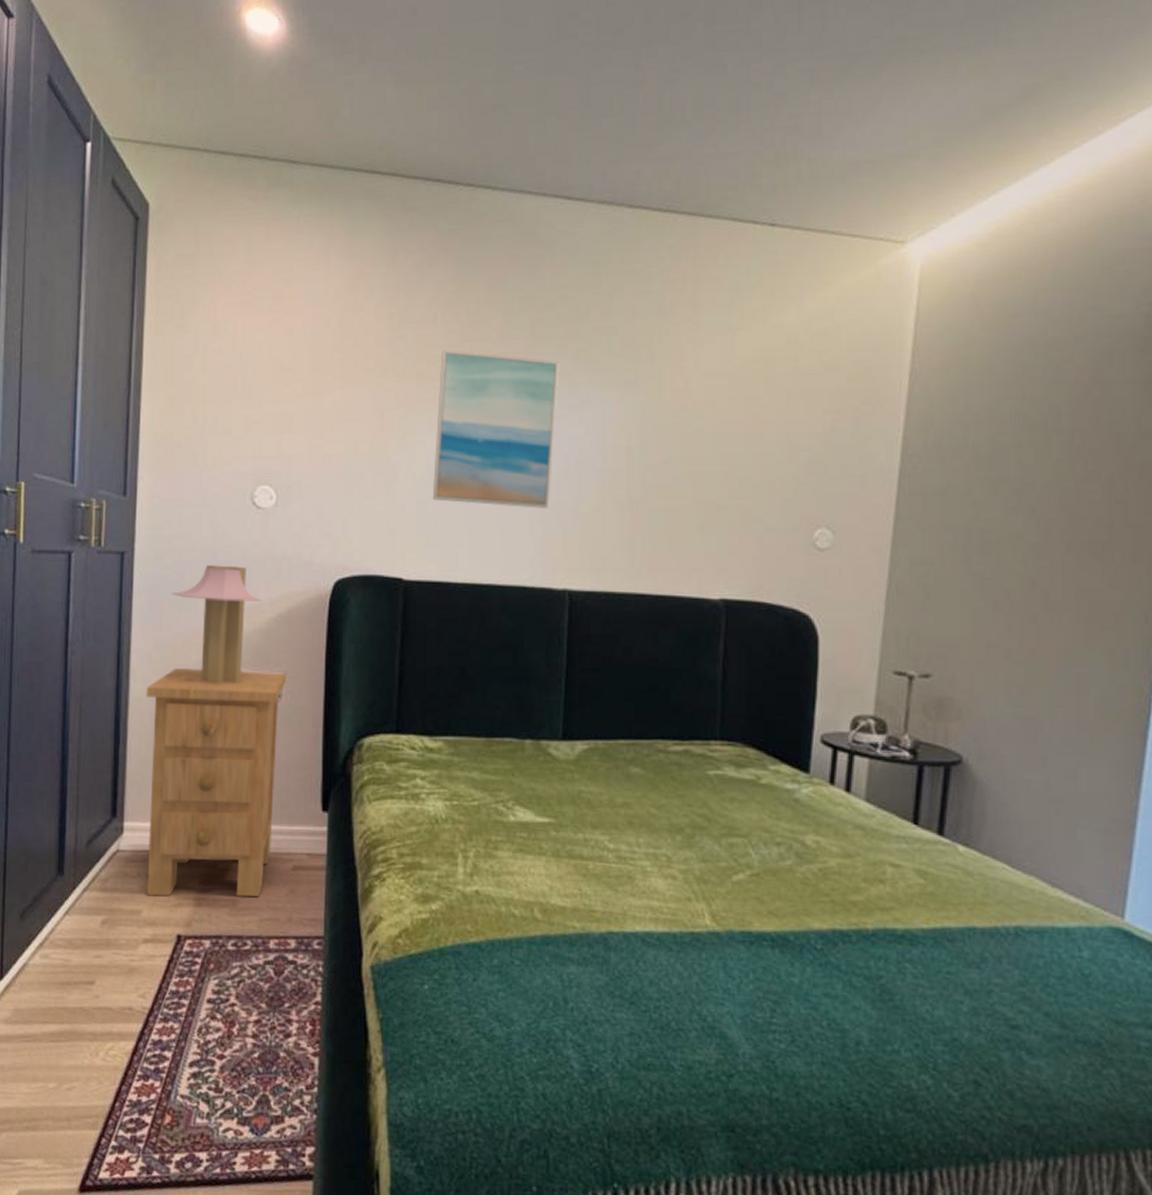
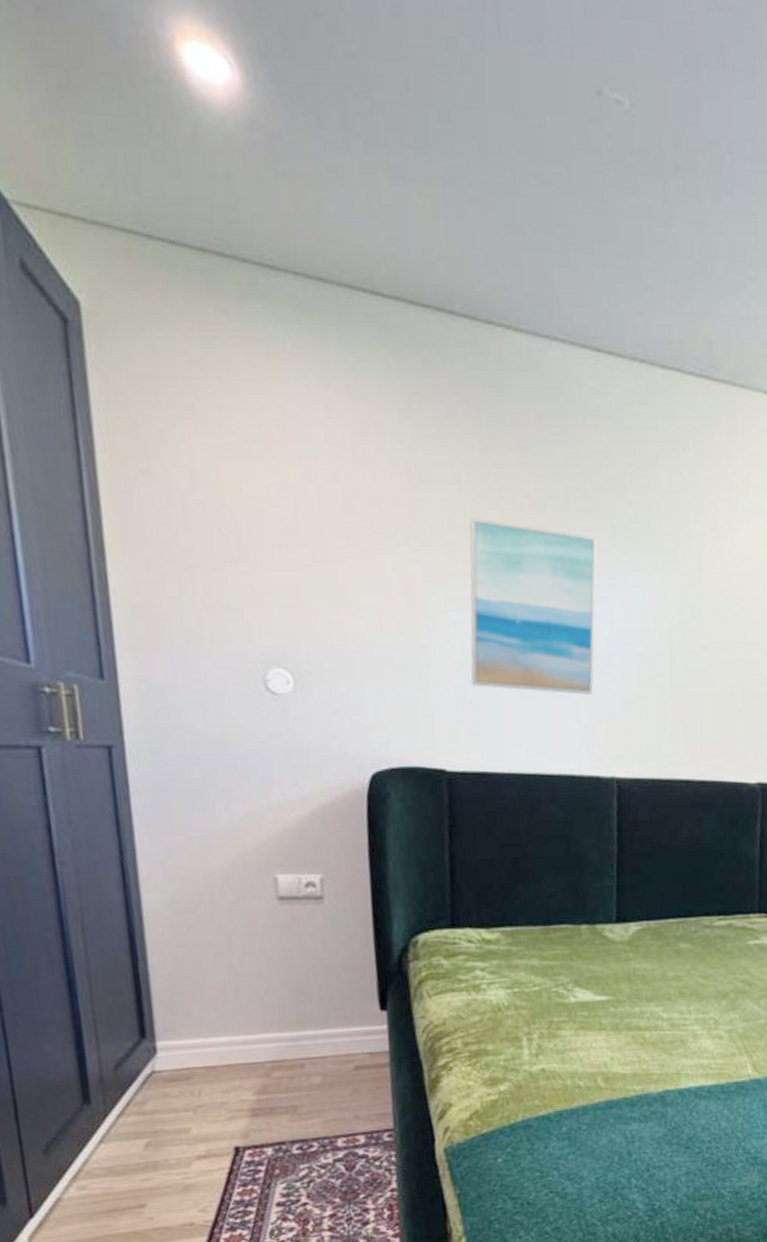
nightstand: present [146,668,287,897] -> none [162,873,330,1113]
table lamp: present [172,565,262,684] -> none [180,759,290,890]

